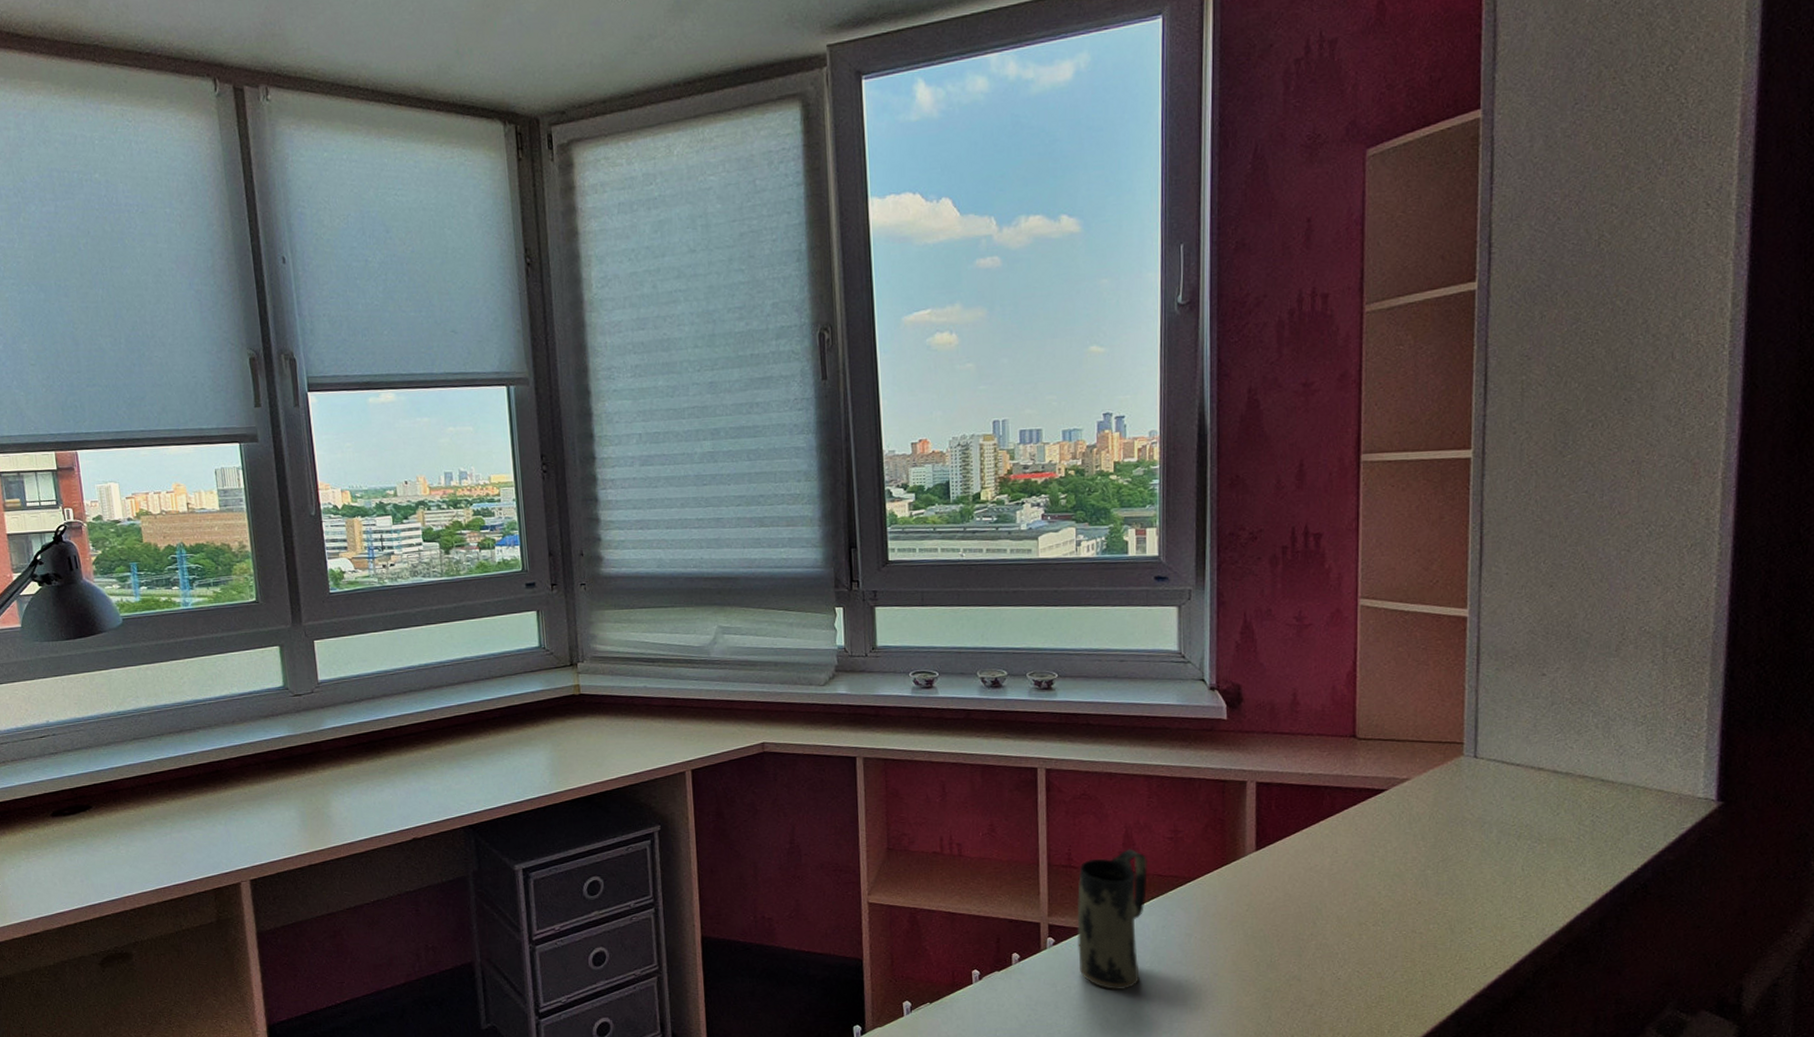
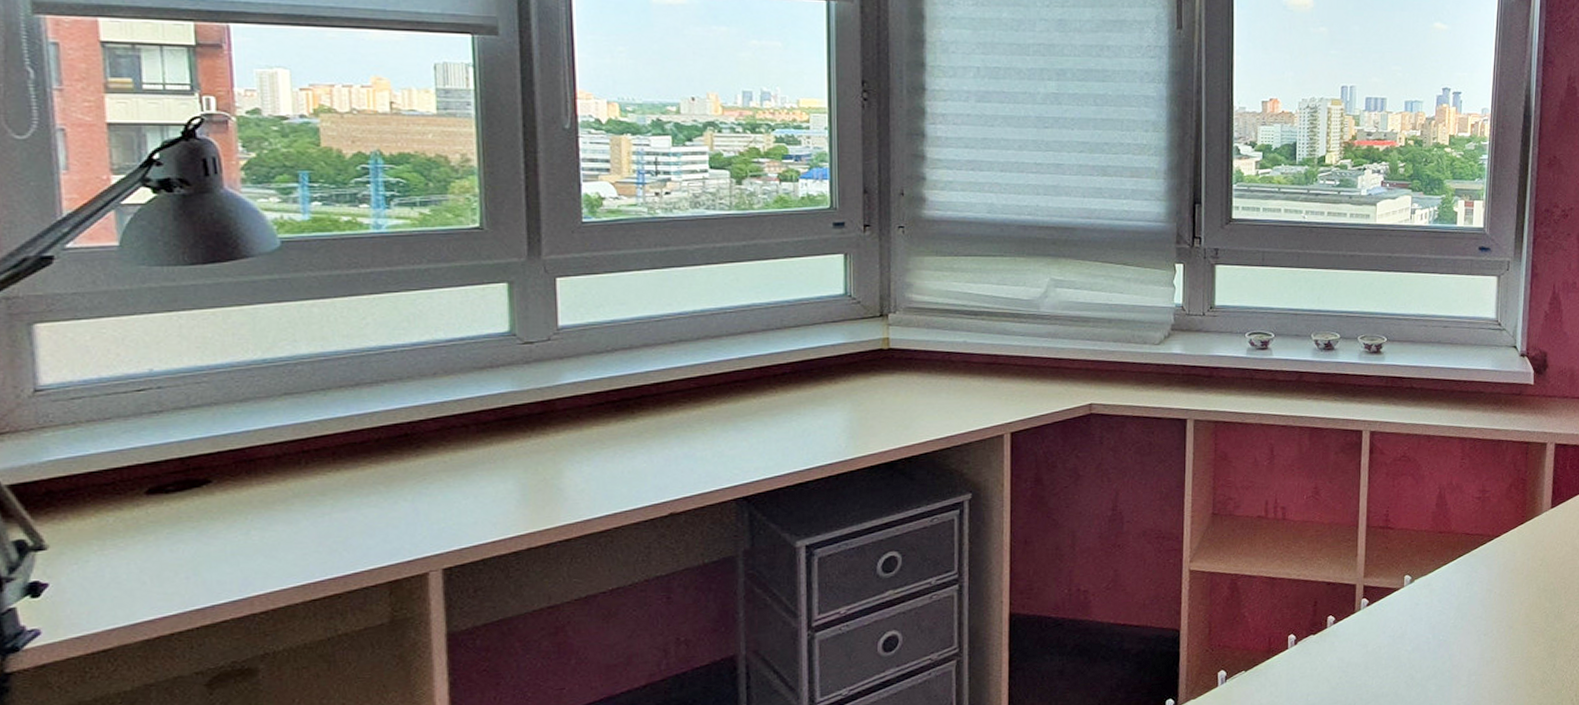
mug: present [1077,849,1147,990] -> none [1389,509,1457,647]

